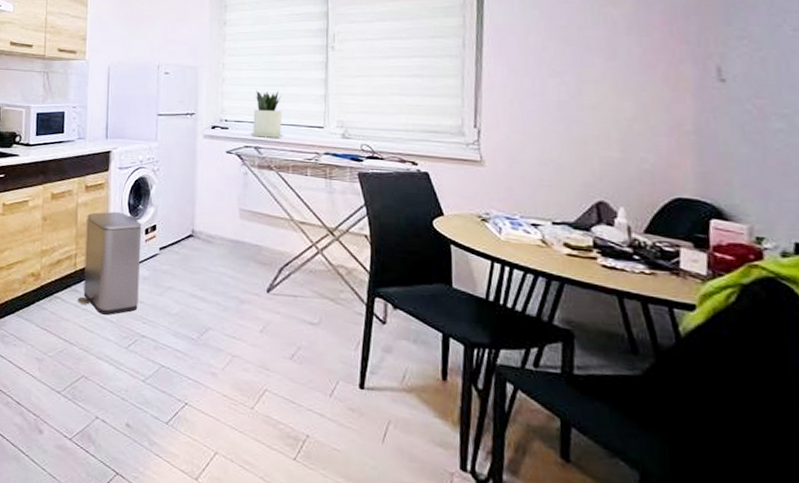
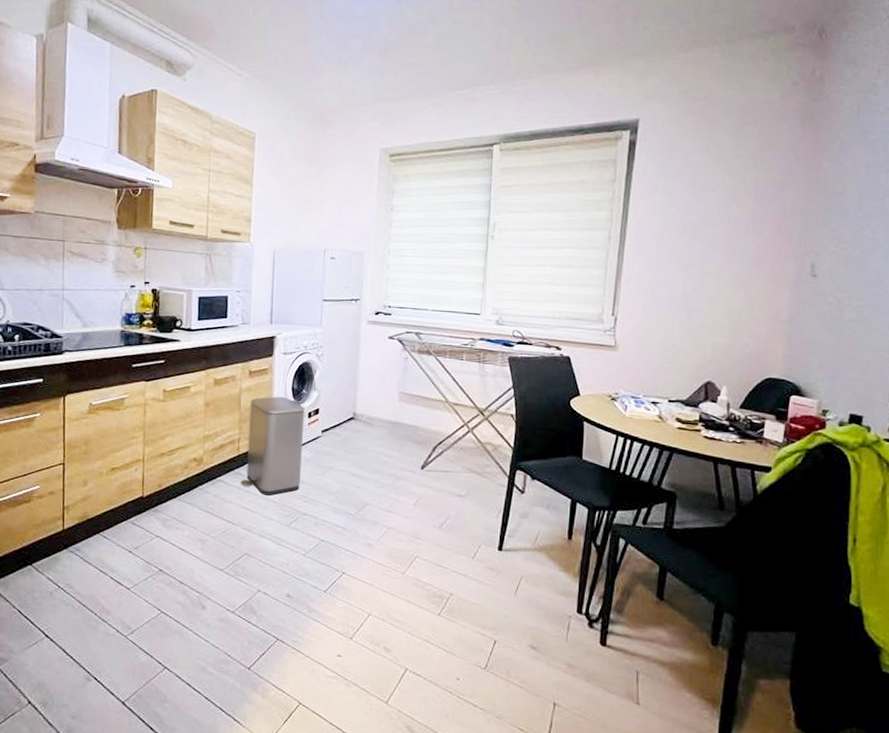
planter: present [251,90,284,138] -> none [412,277,443,324]

